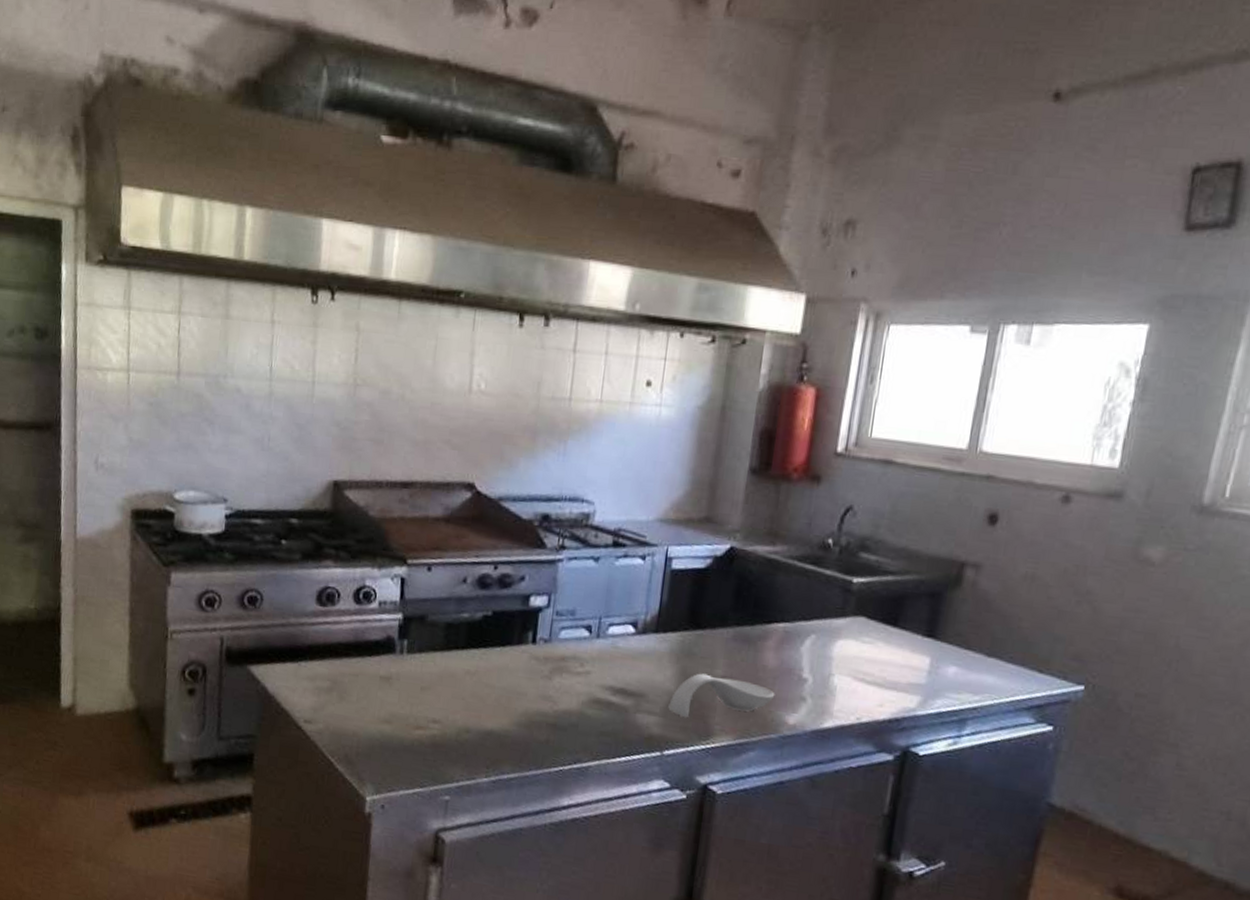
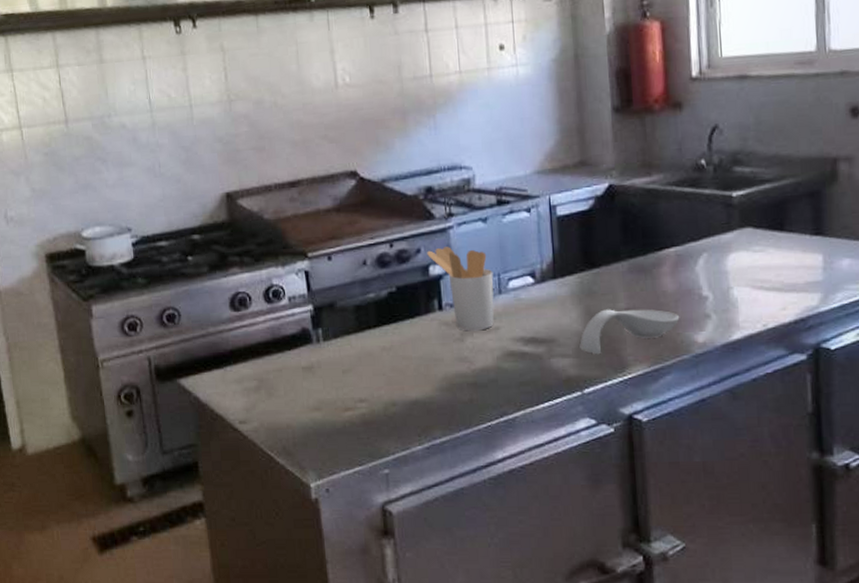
utensil holder: none [531,579,595,672] -> present [427,246,494,331]

